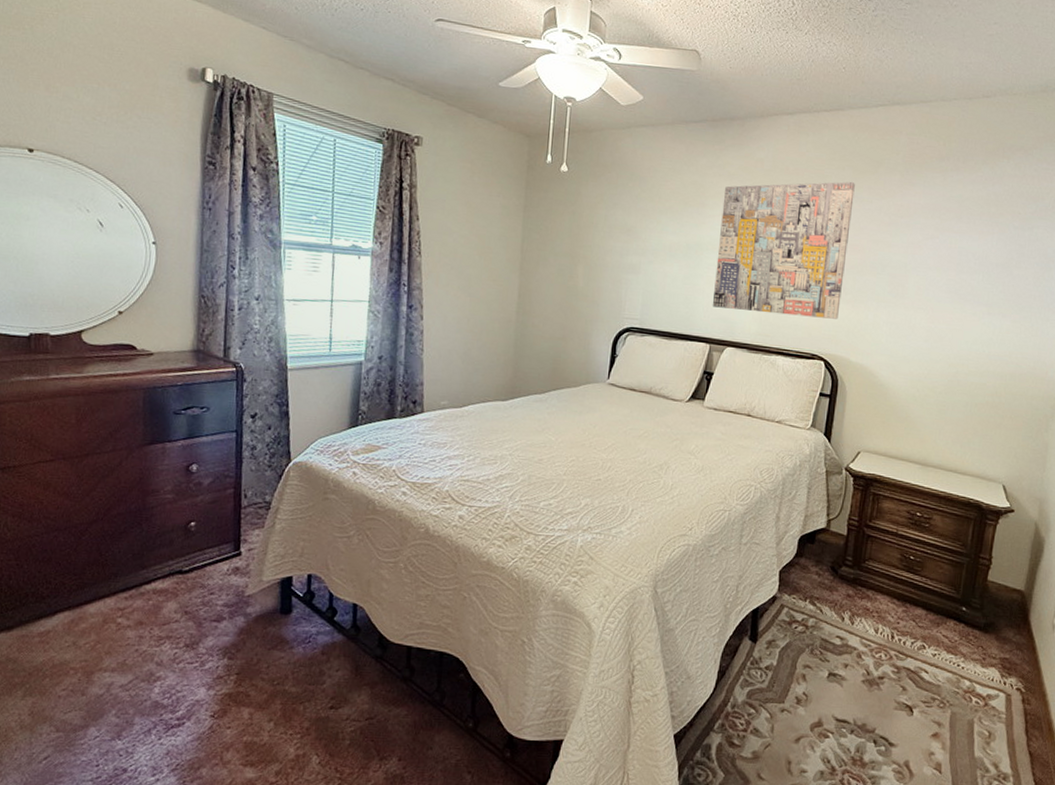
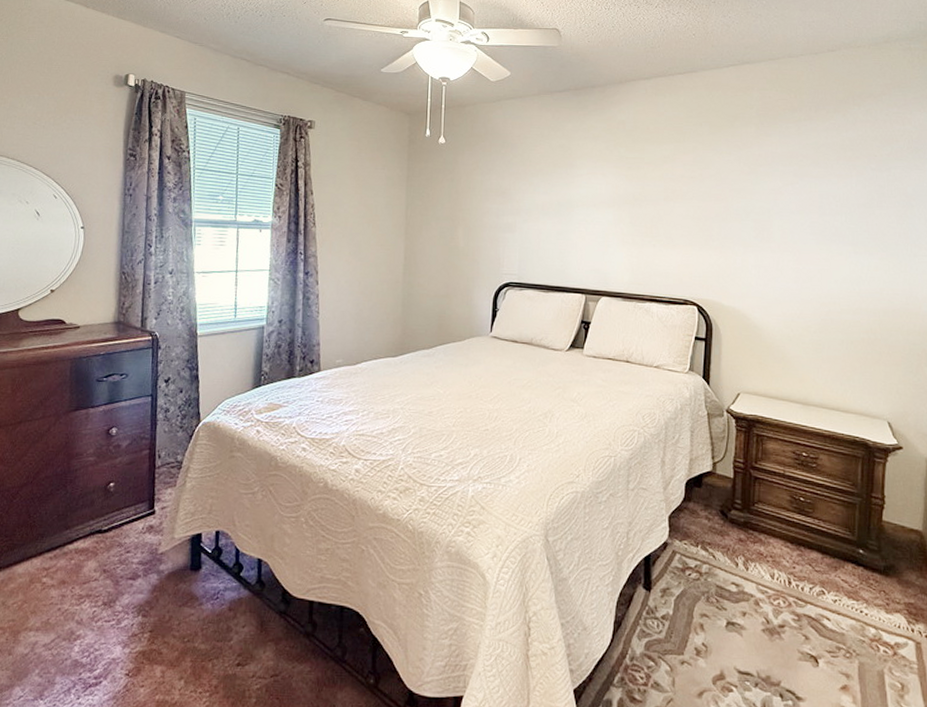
wall art: present [712,181,855,319] -> none [585,136,713,265]

